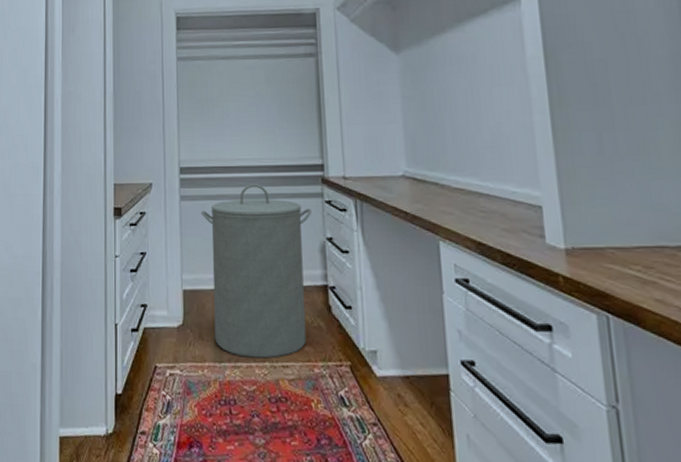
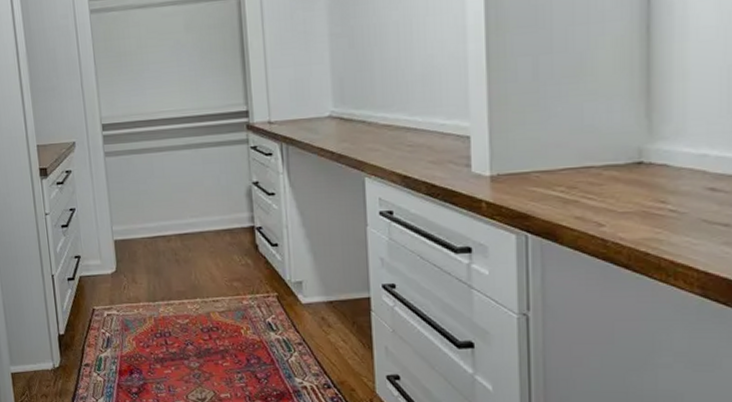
laundry hamper: present [200,184,311,359] -> none [126,135,237,296]

